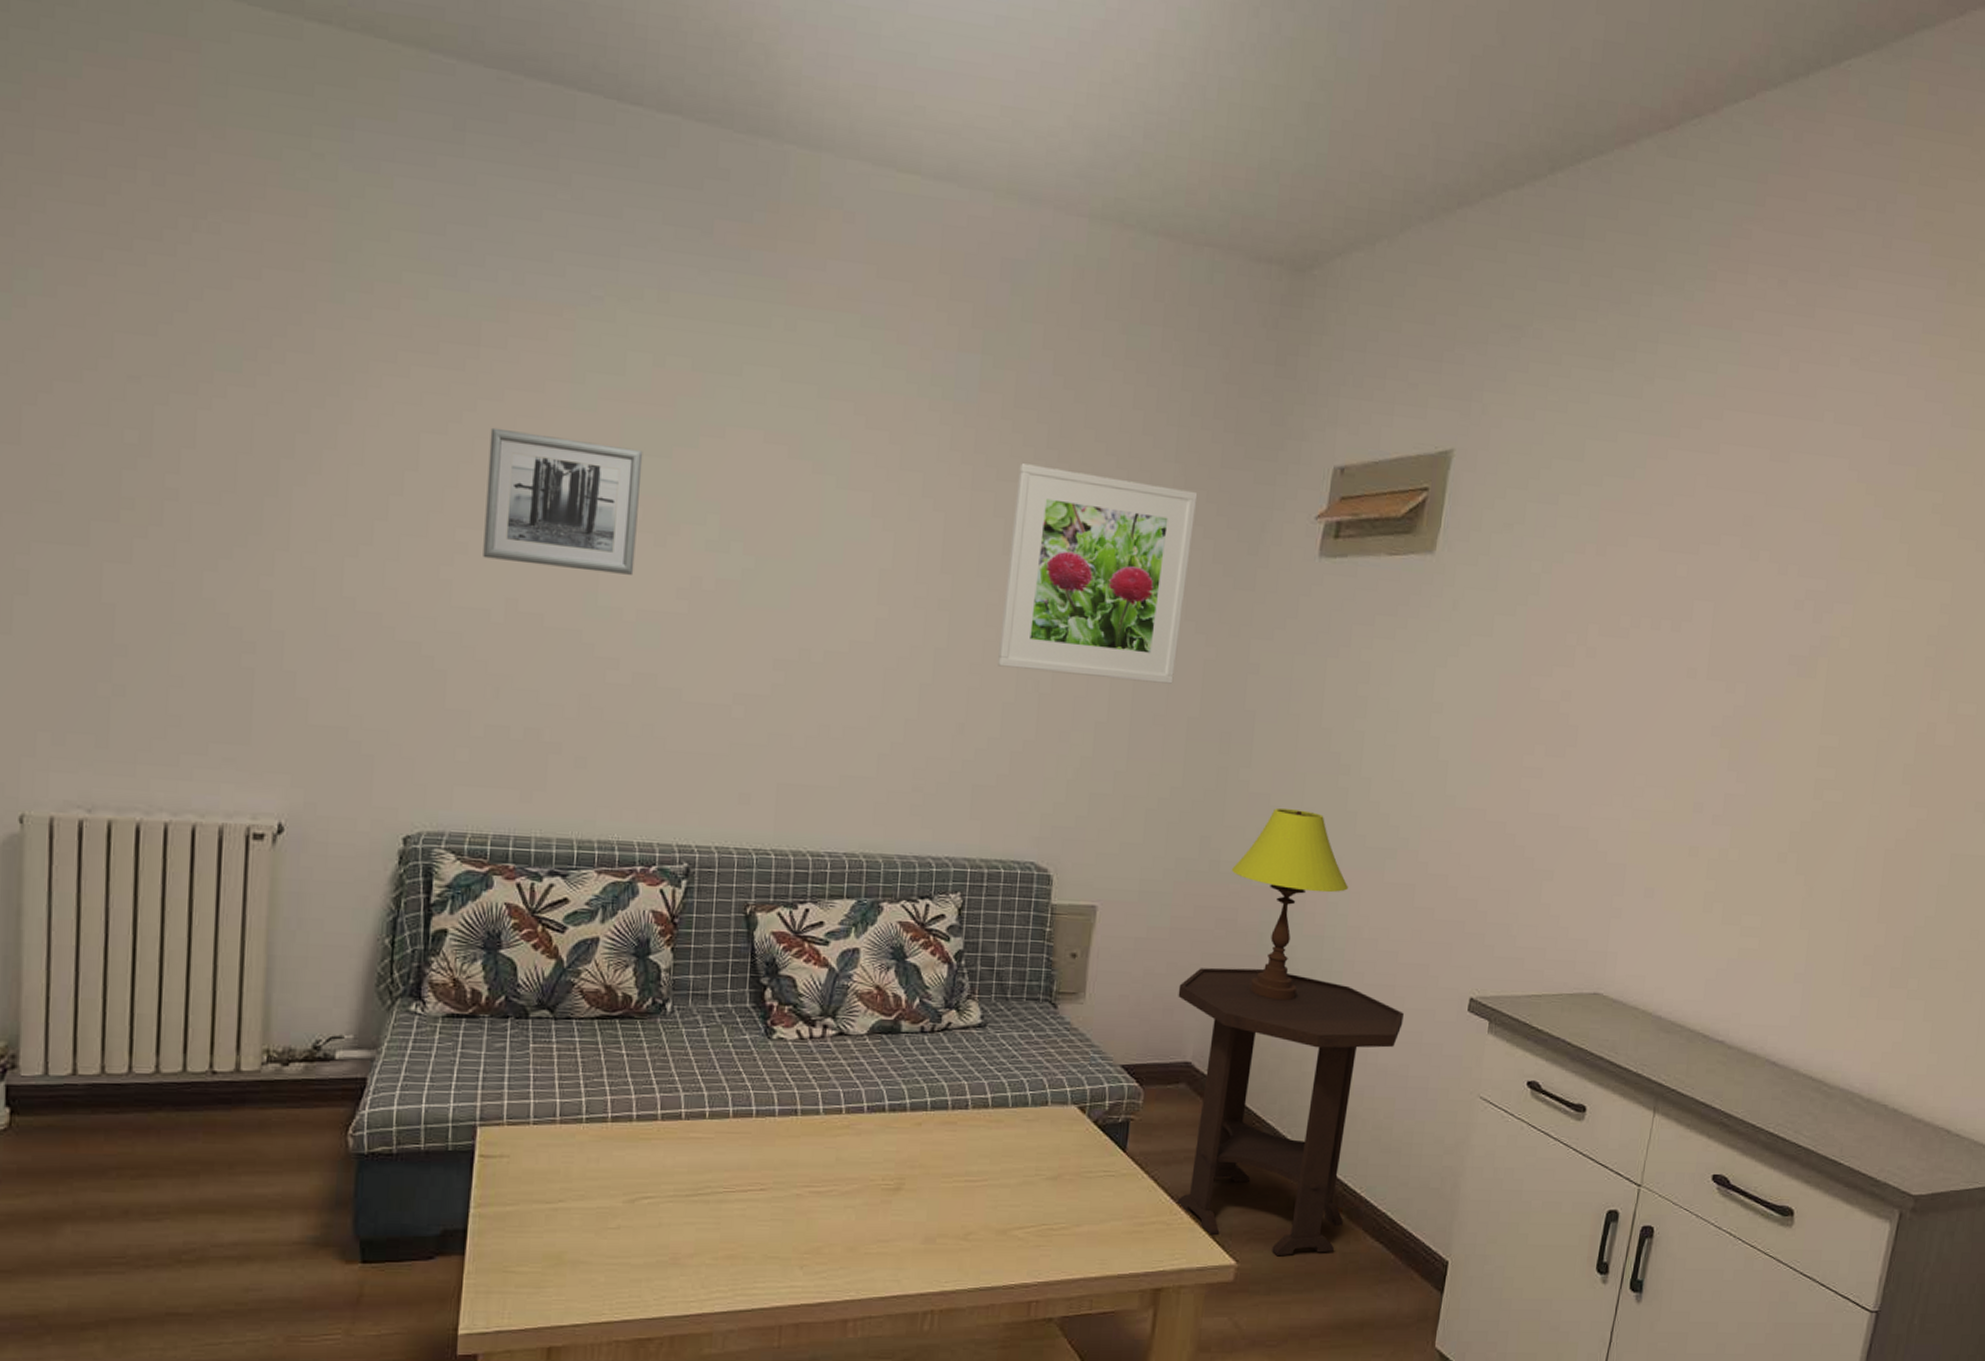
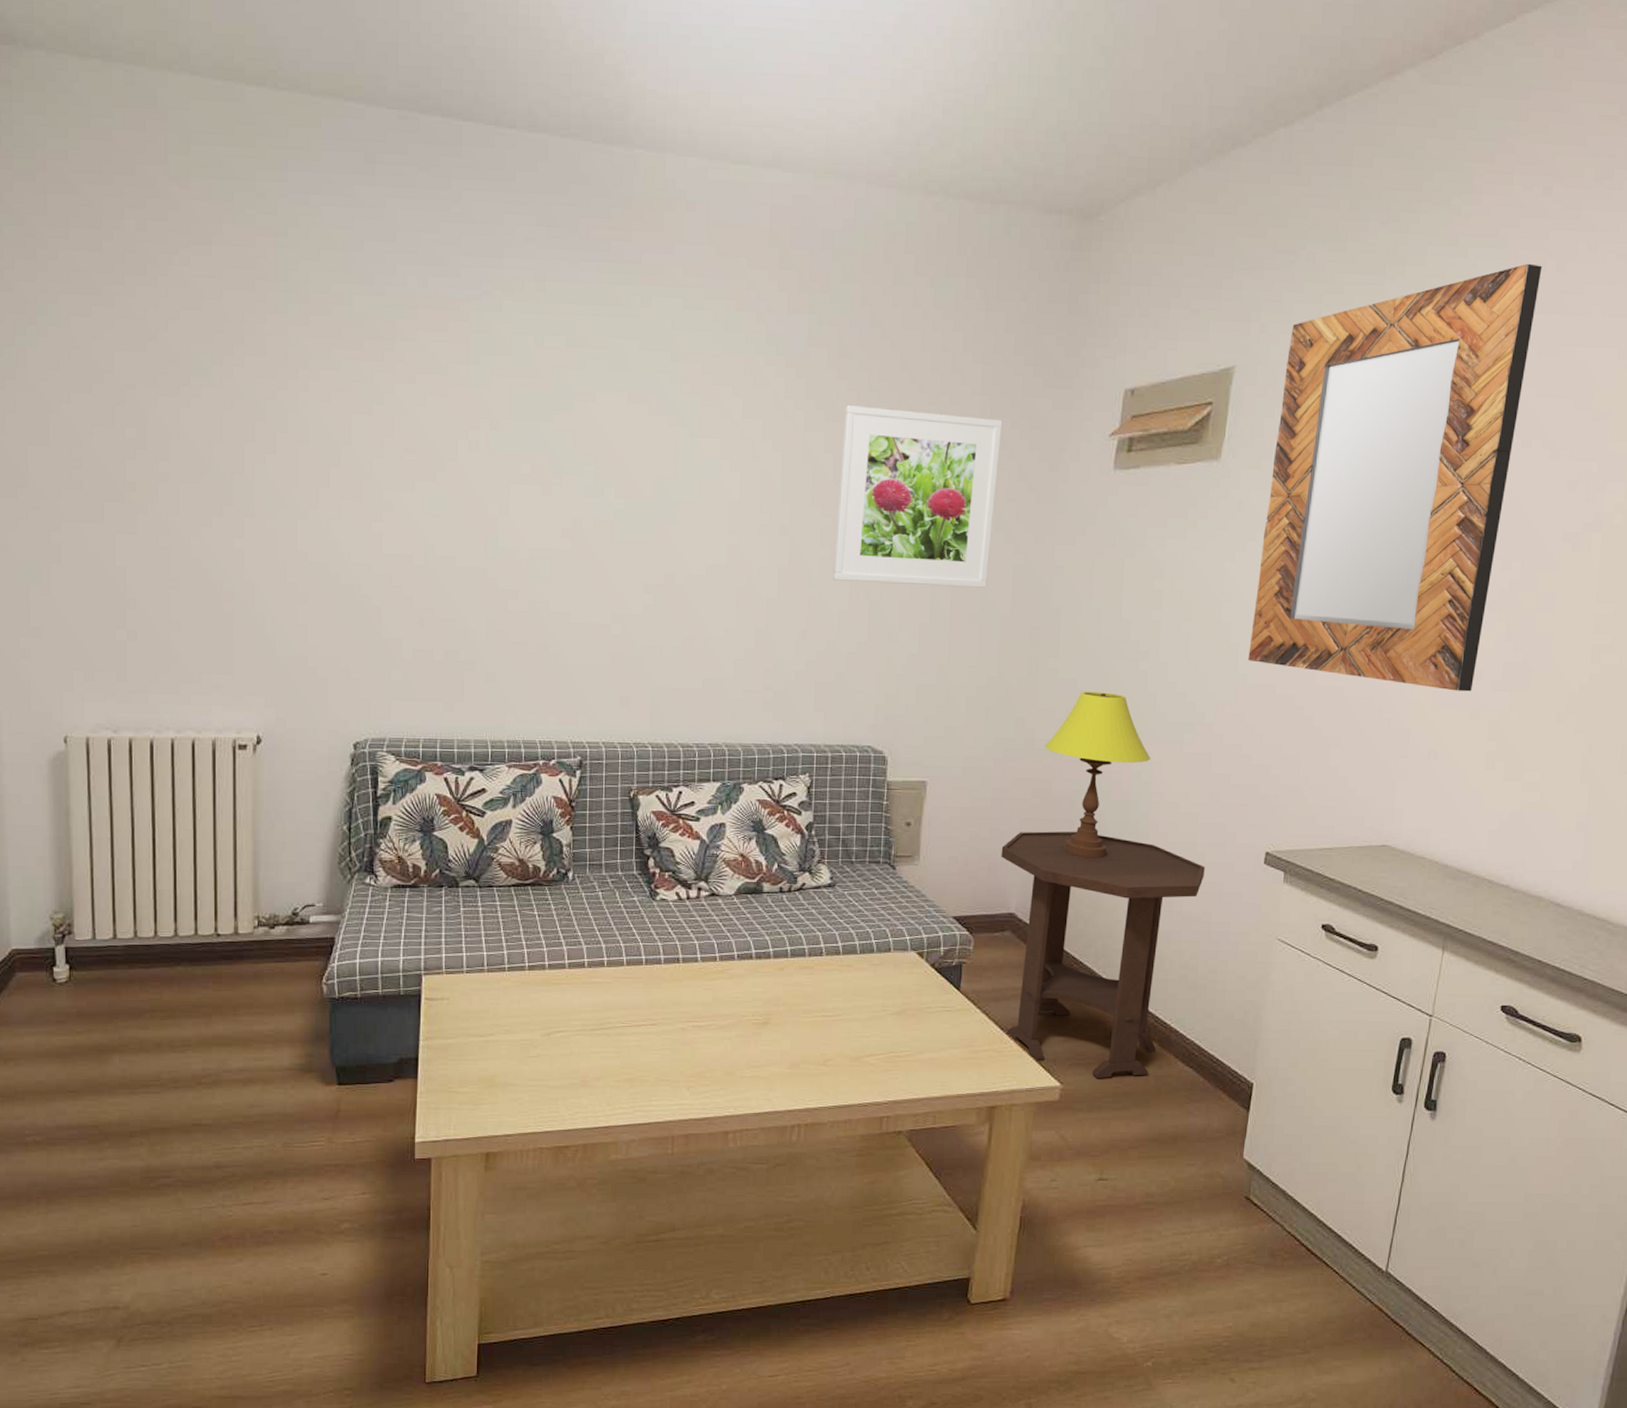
wall art: present [483,427,643,575] -> none [405,406,530,520]
home mirror: none [1457,360,1775,825] -> present [1248,263,1543,692]

